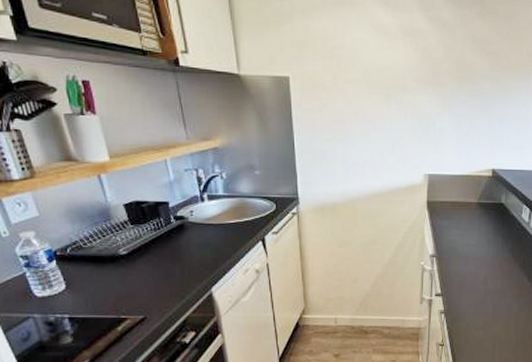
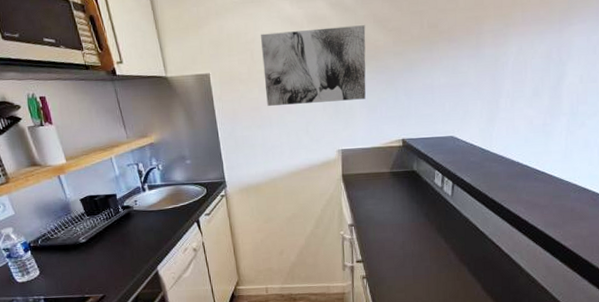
wall art: none [350,40,463,123] -> present [261,25,366,106]

